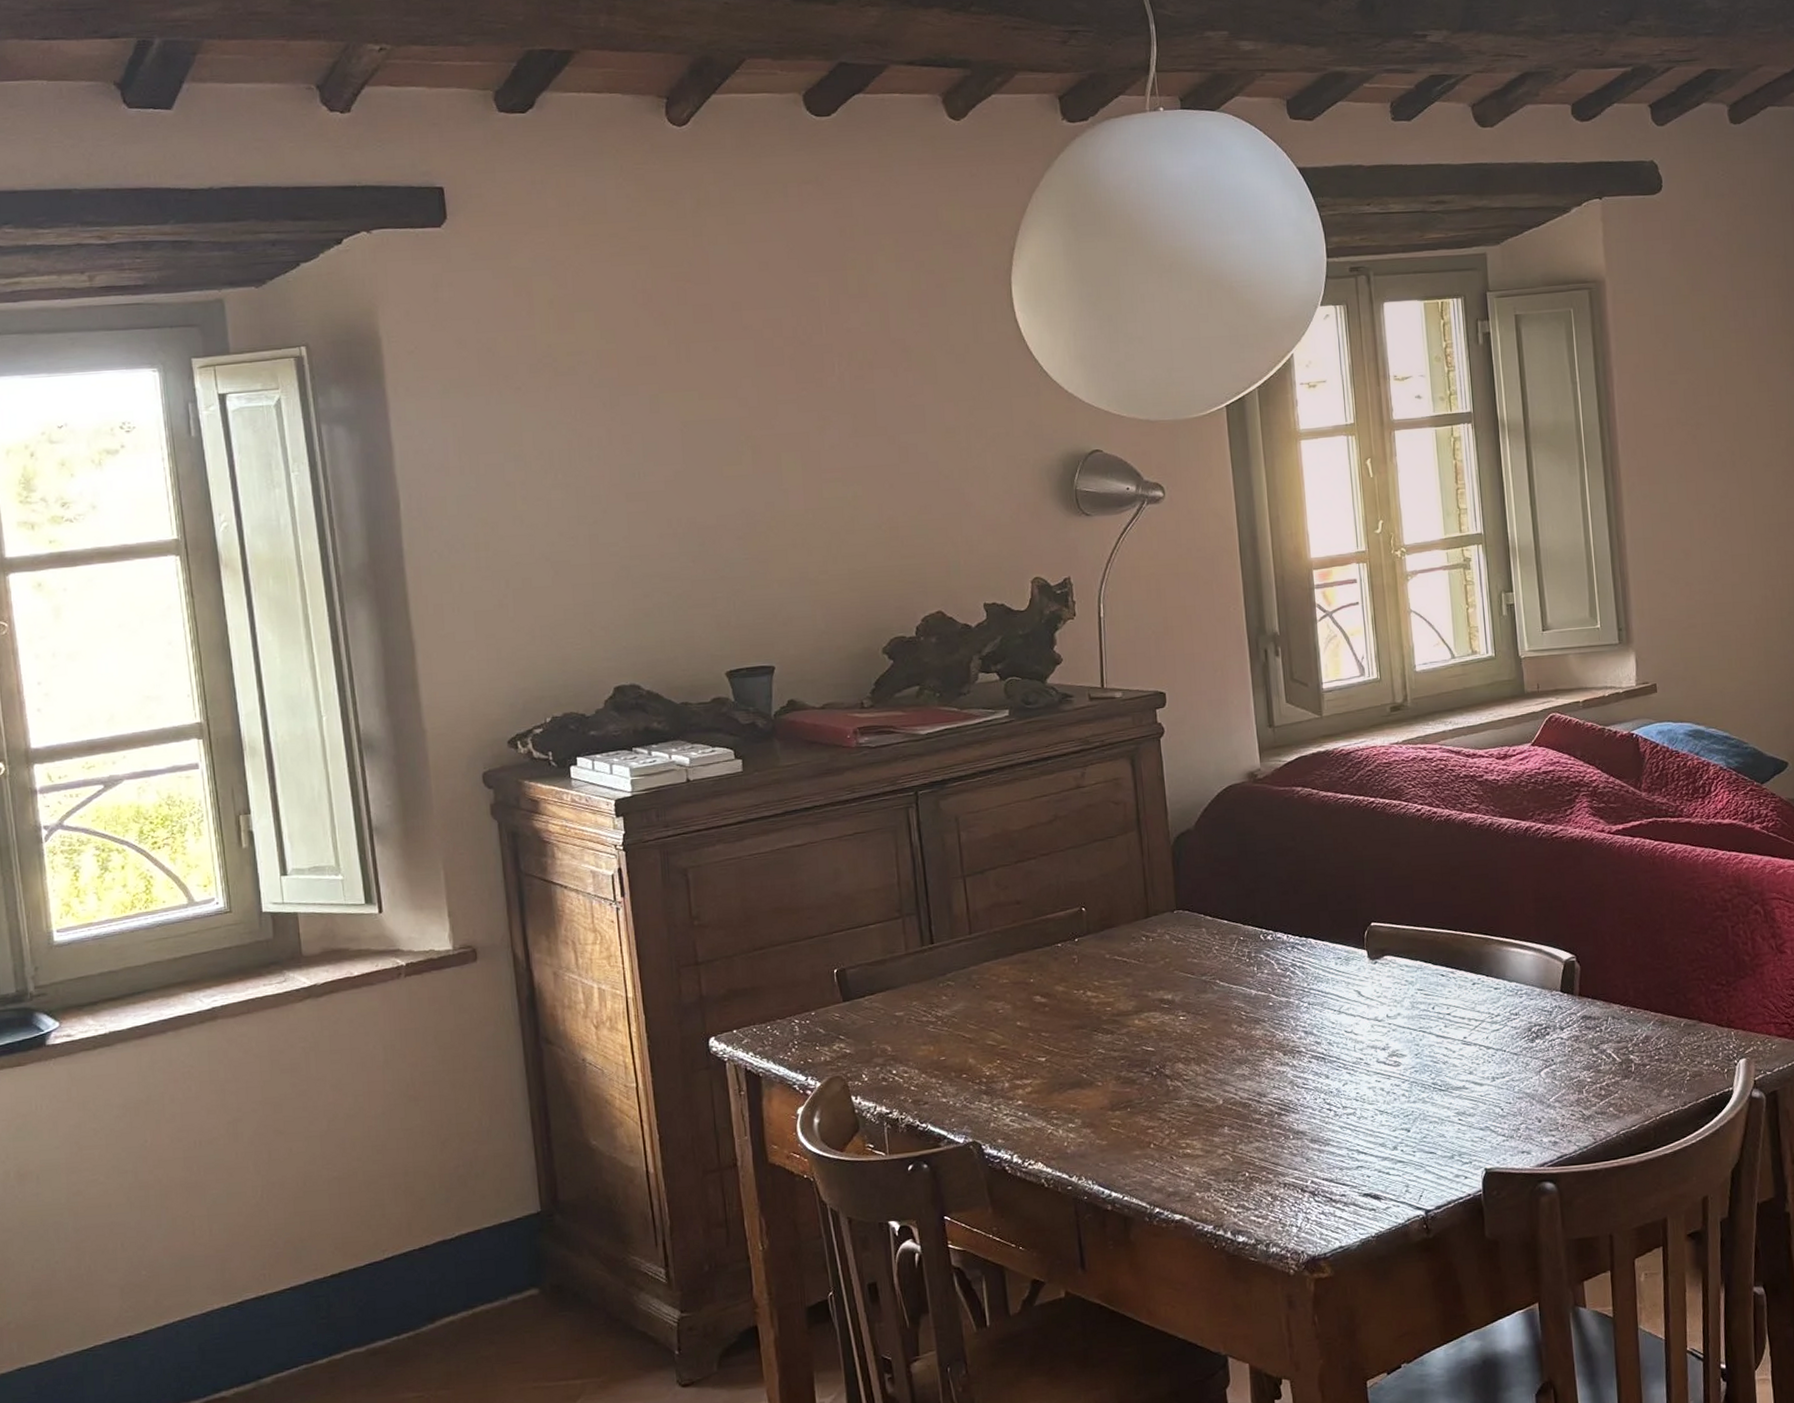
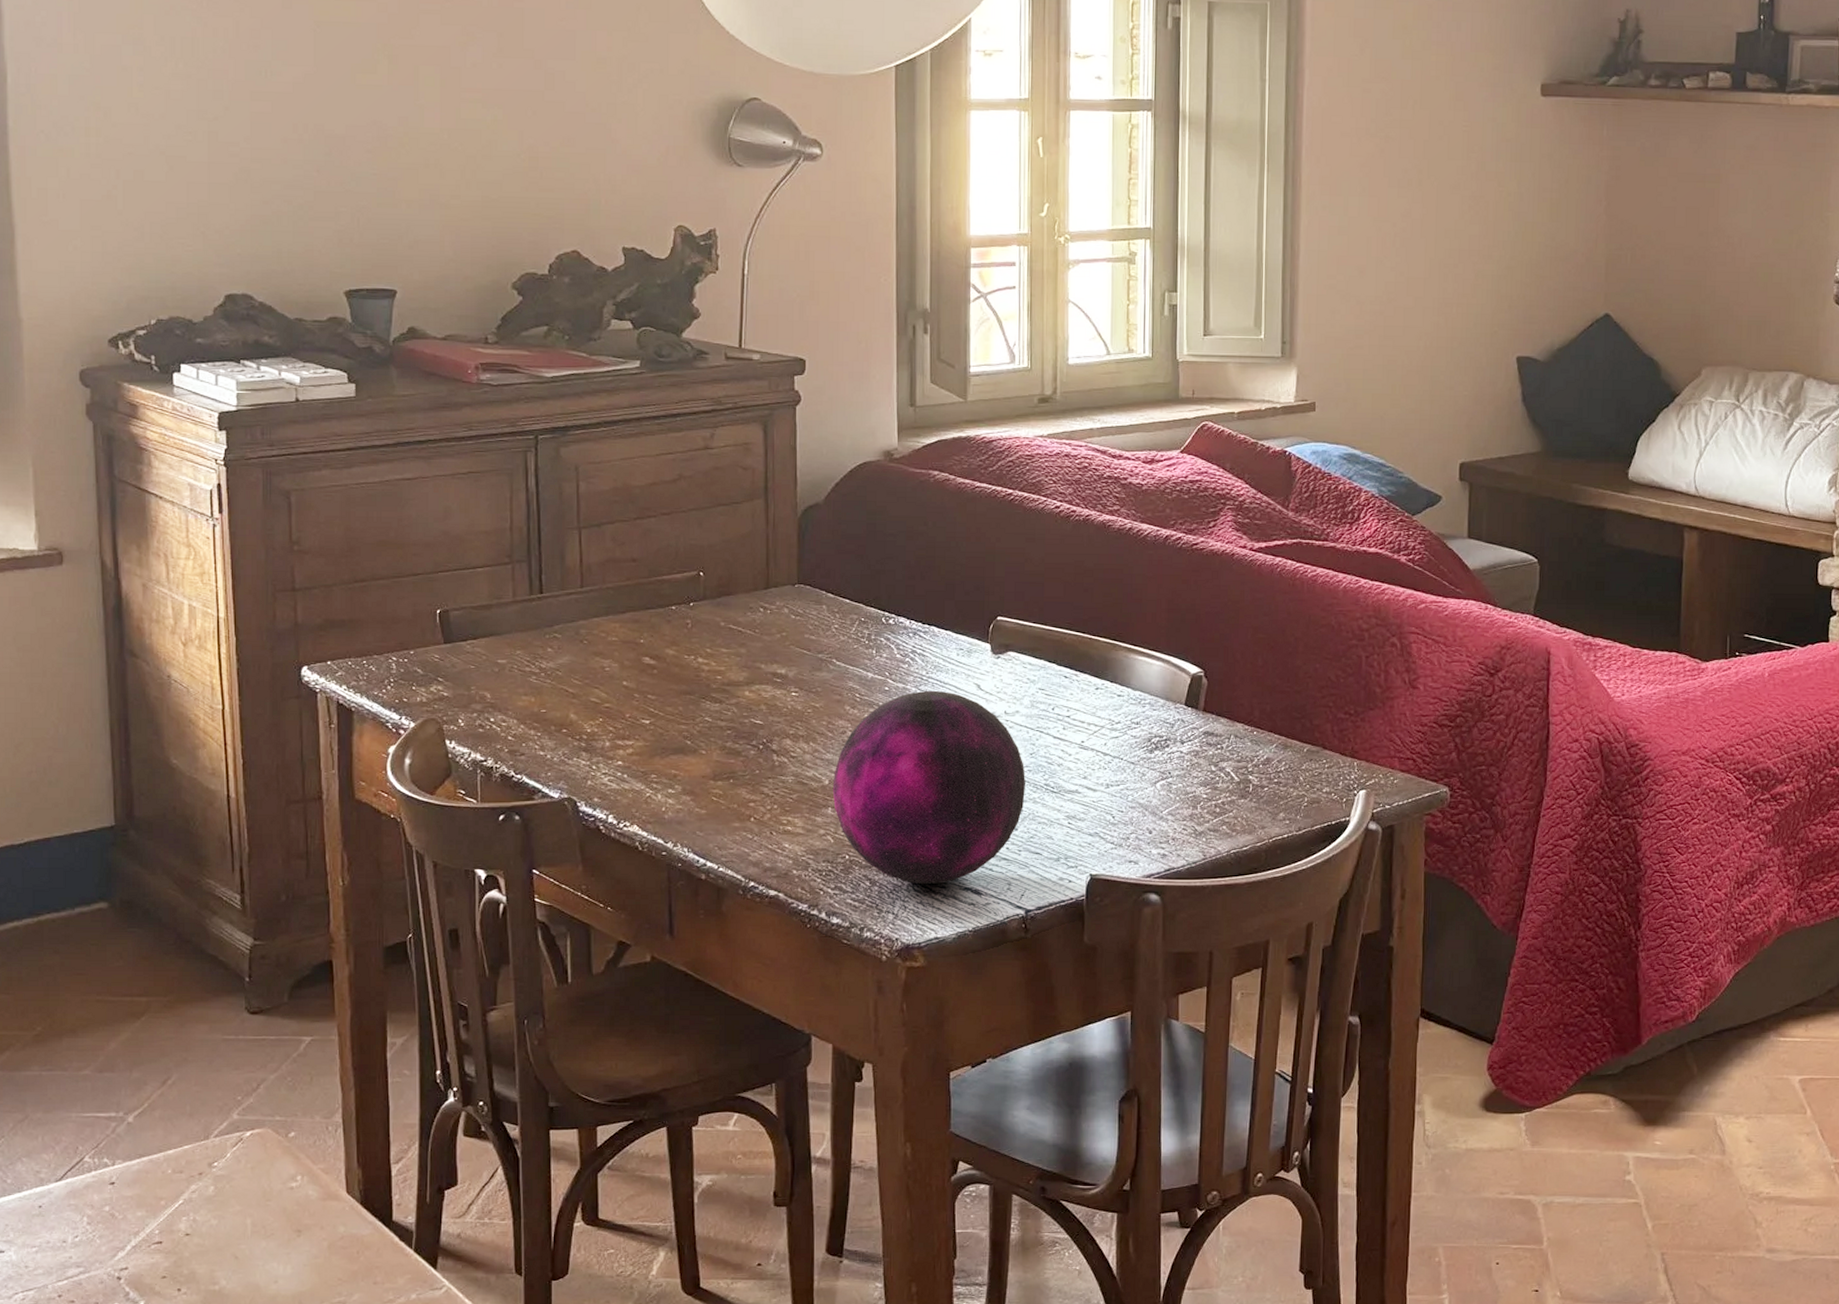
decorative orb: none [1226,1001,1414,1195] -> present [832,690,1025,884]

